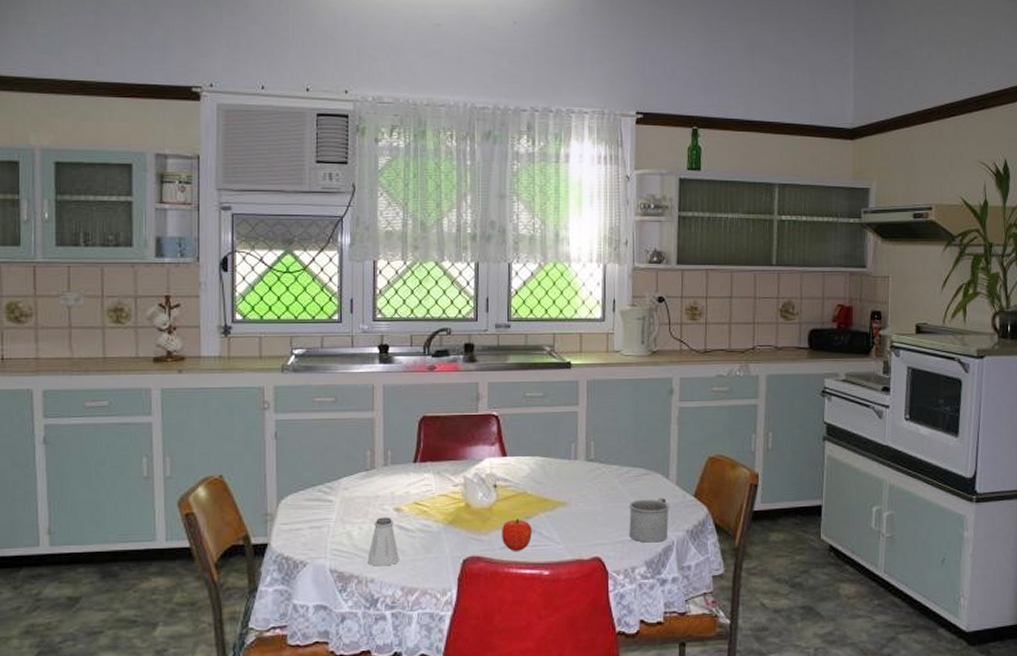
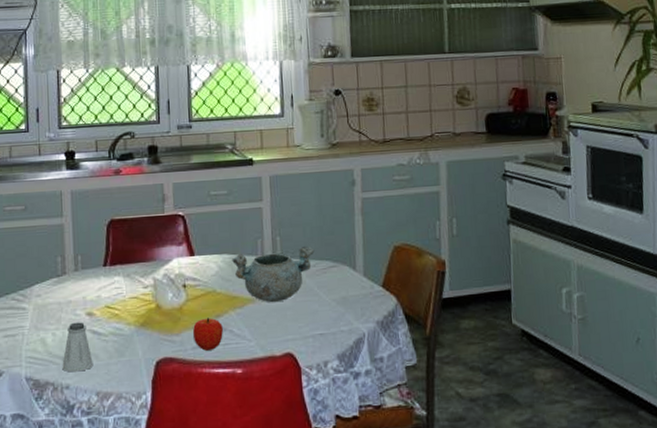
decorative bowl: none [545,452,628,507] -> present [232,245,315,303]
mug: present [629,497,670,543] -> none [318,289,359,336]

